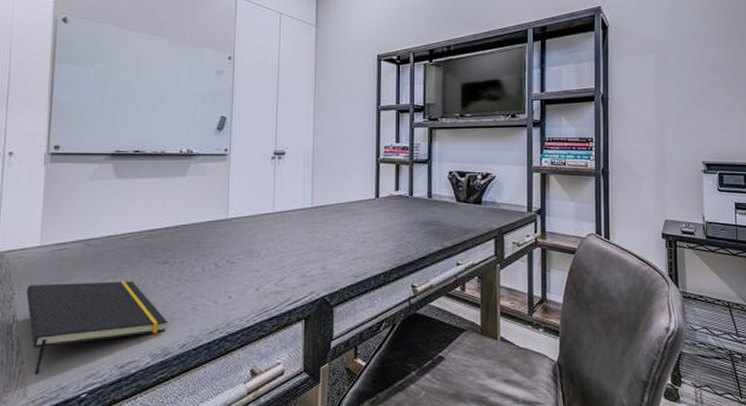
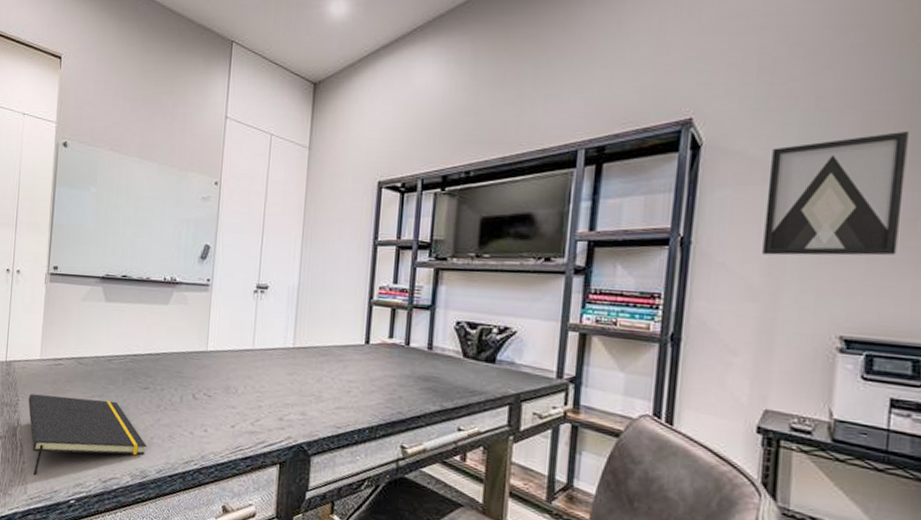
wall art: none [651,17,727,106] -> present [762,130,909,256]

